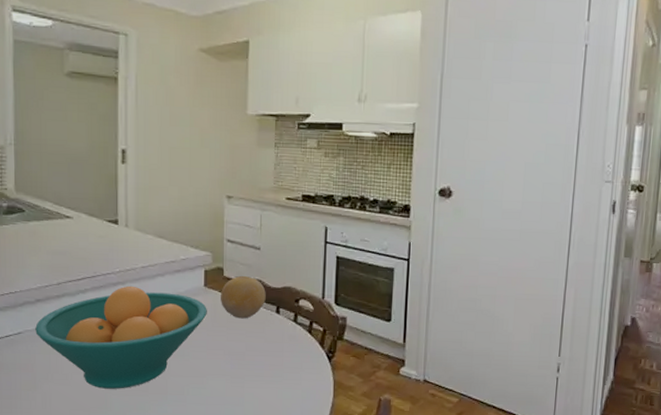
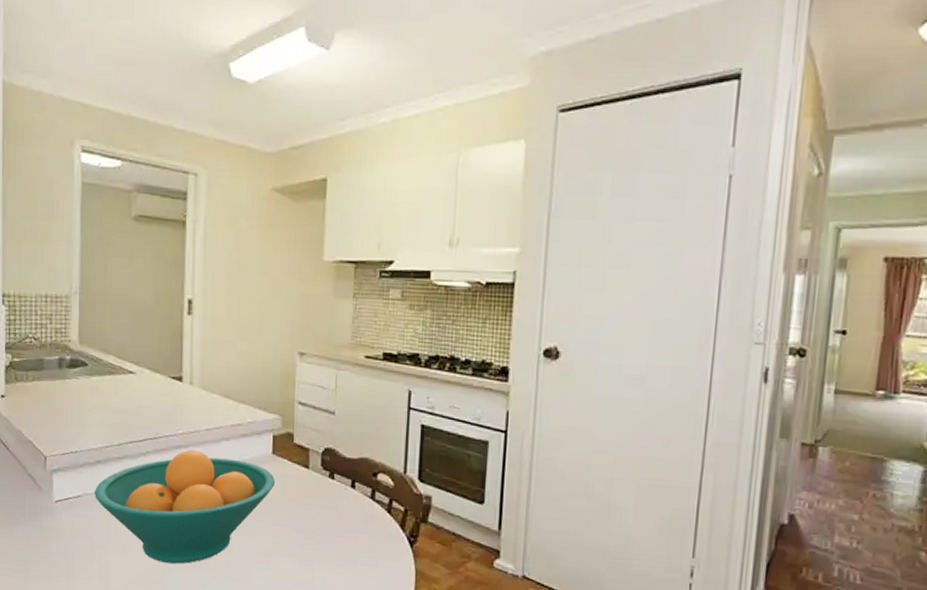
fruit: present [221,275,266,319] -> none [290,443,340,493]

